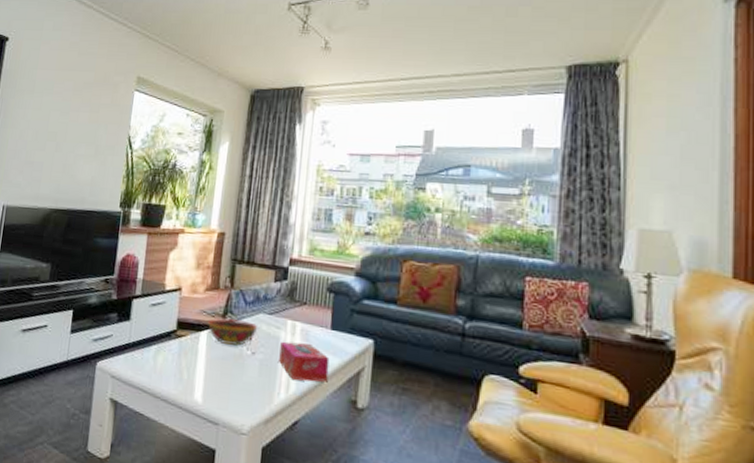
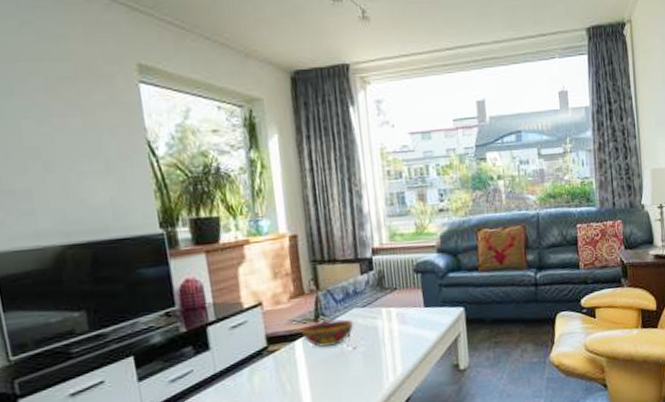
tissue box: present [279,341,330,382] -> none [379,324,430,362]

